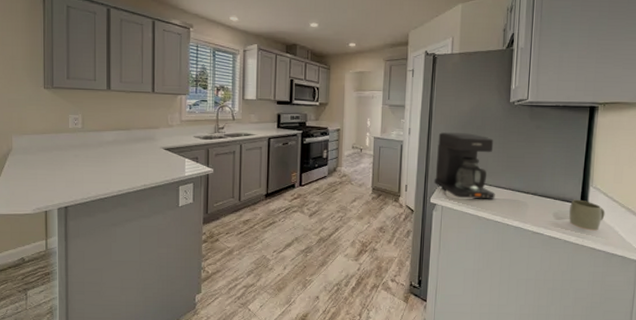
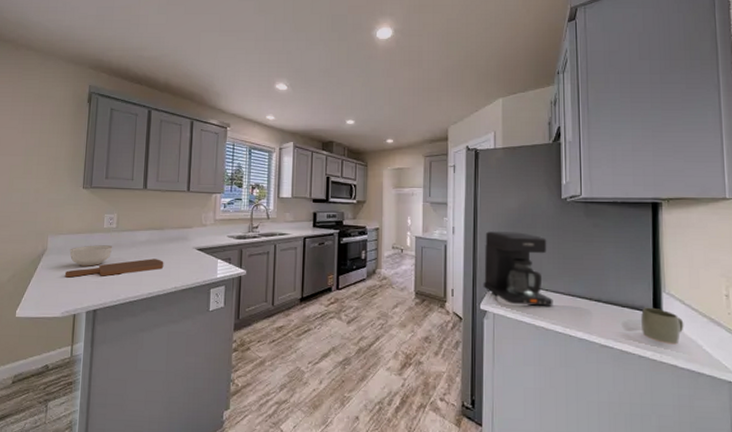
cutting board: none [32,158,132,177] -> present [64,258,164,278]
bowl: none [36,145,80,166] -> present [69,245,113,266]

